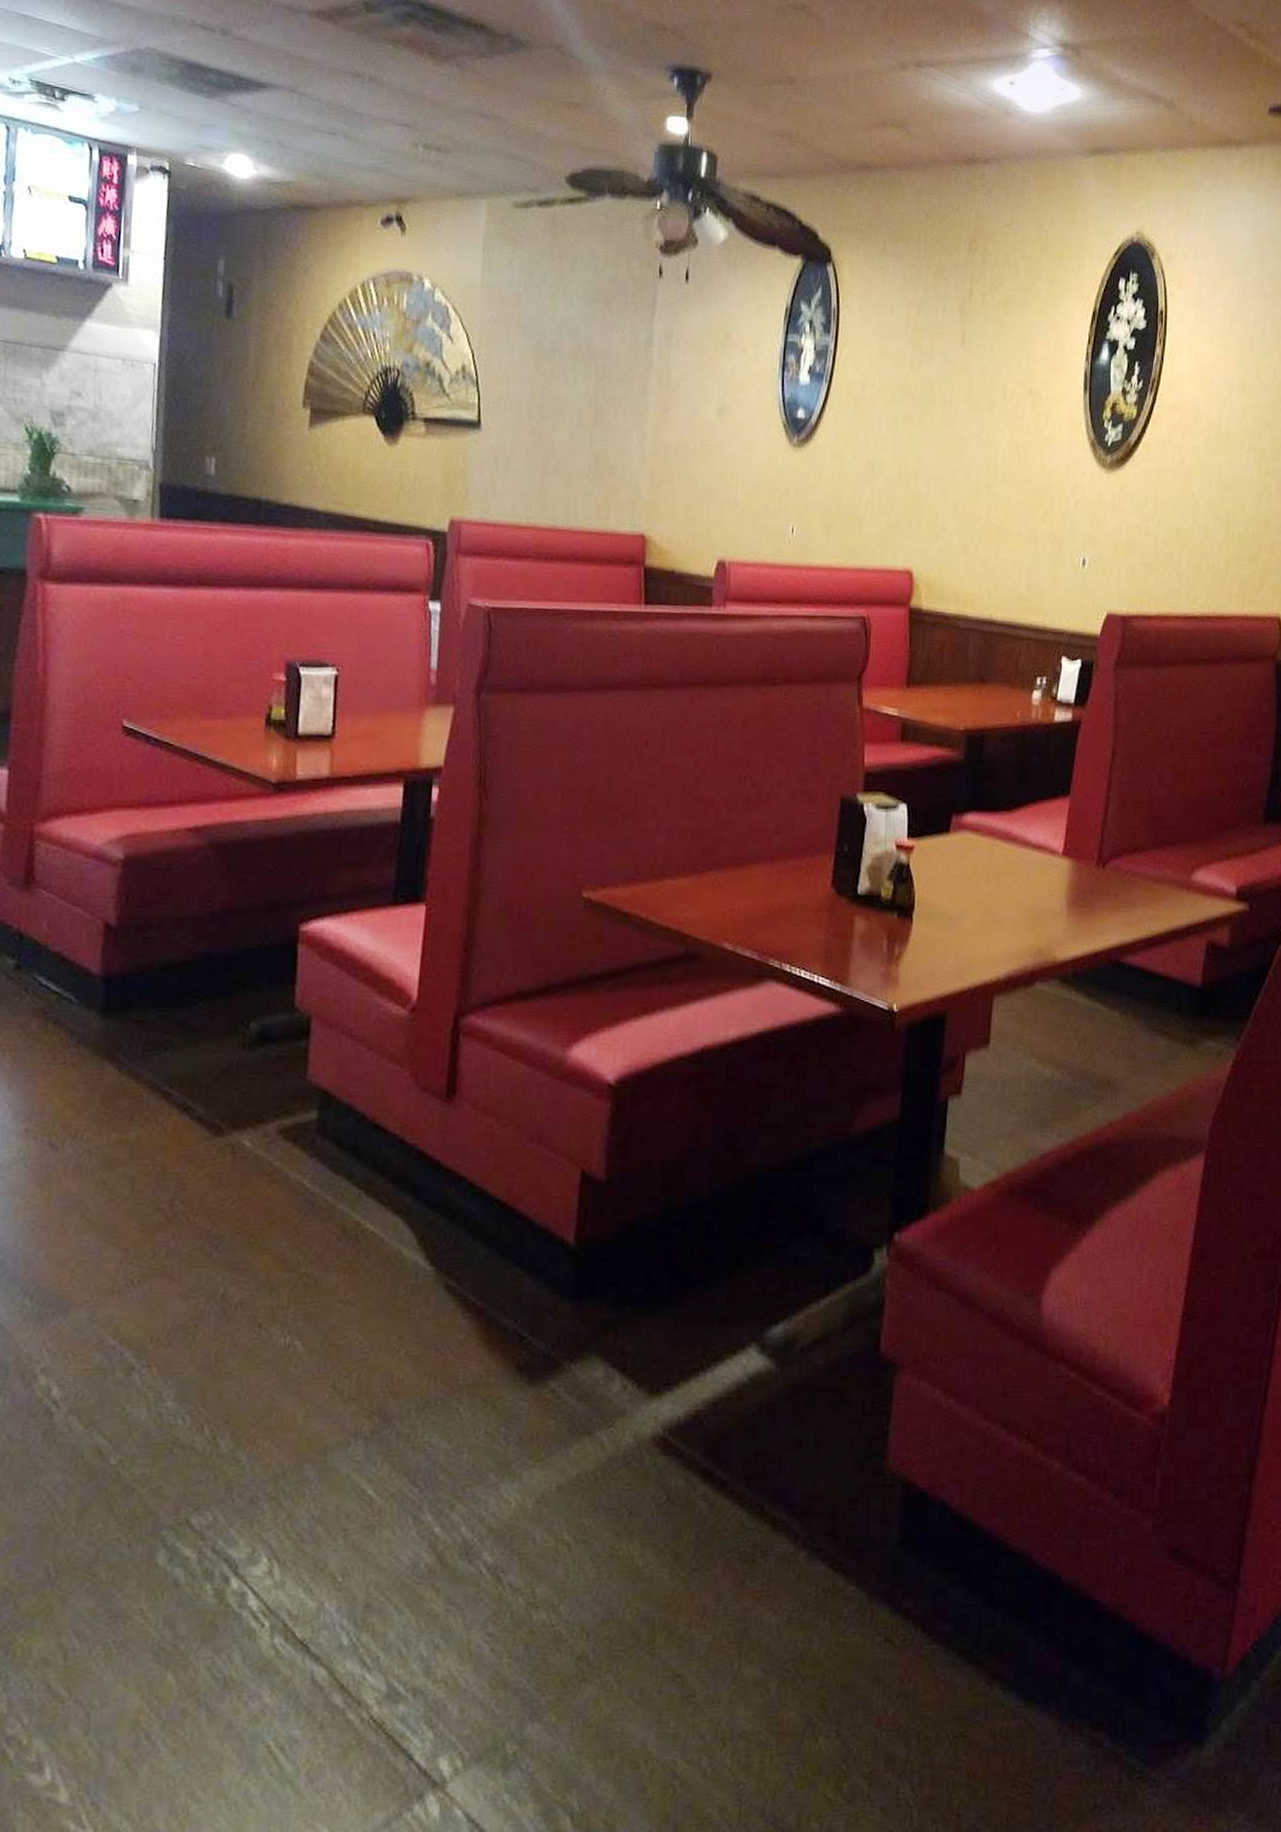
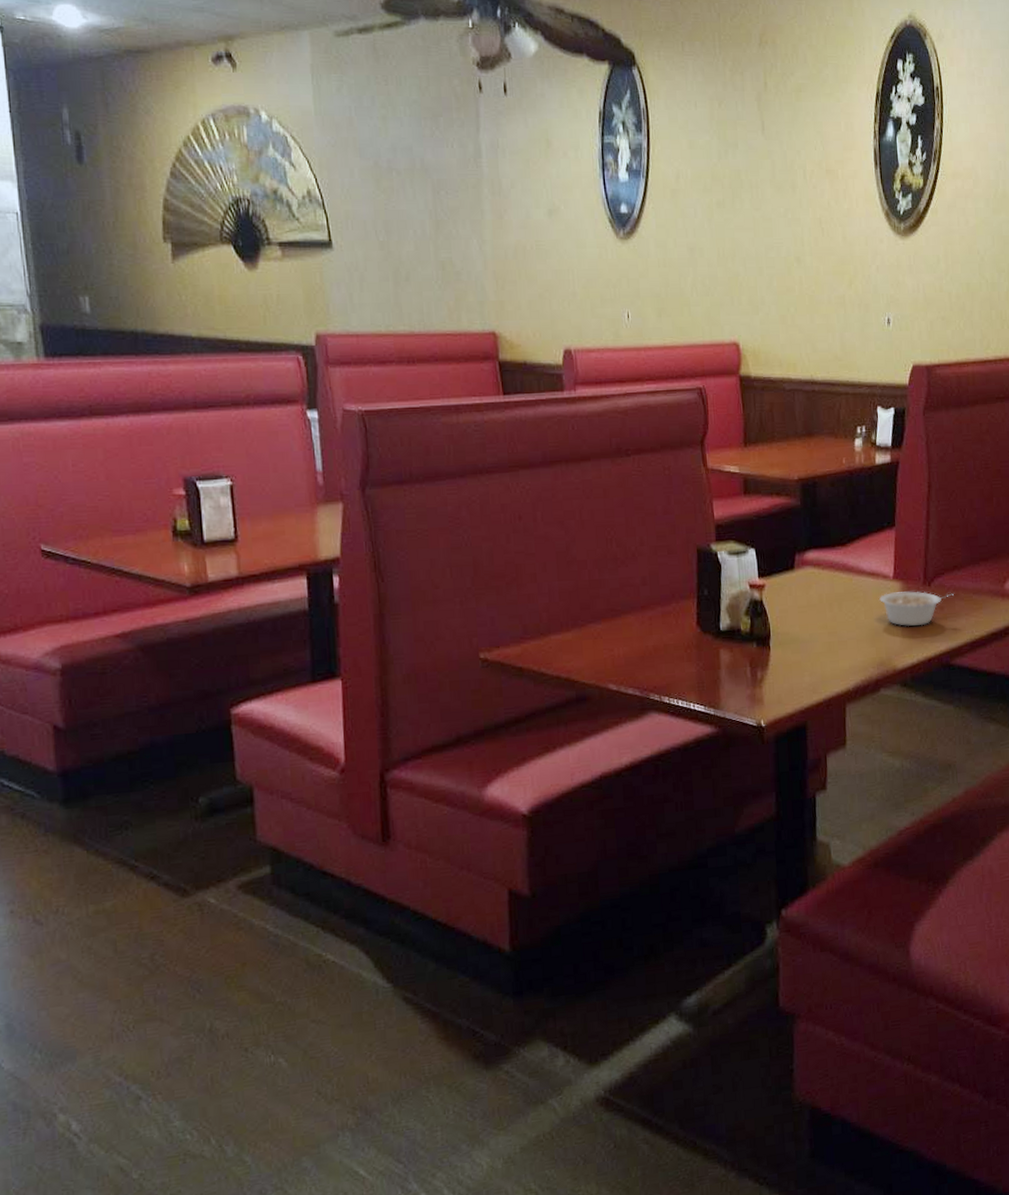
legume: none [1044,871,1132,914] -> present [879,591,955,626]

